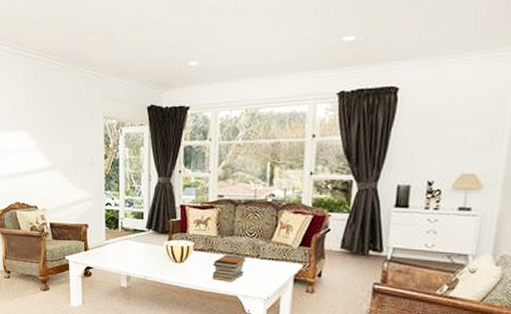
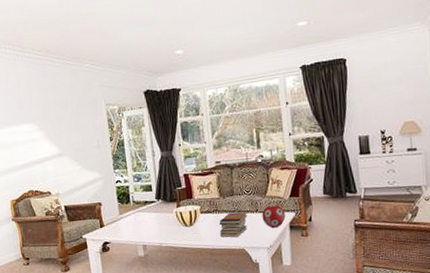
decorative ball: none [263,251,291,278] -> present [262,204,286,227]

